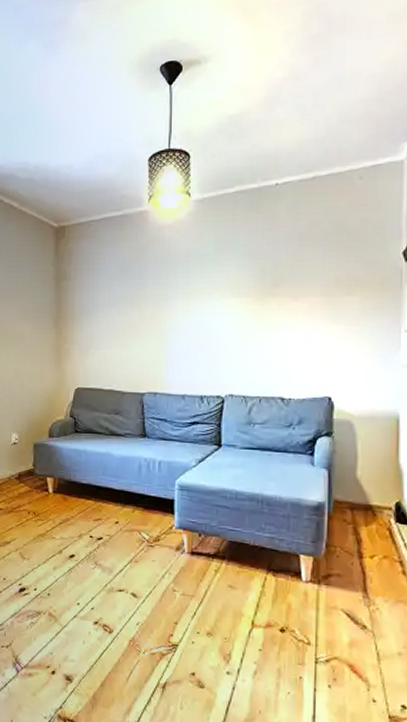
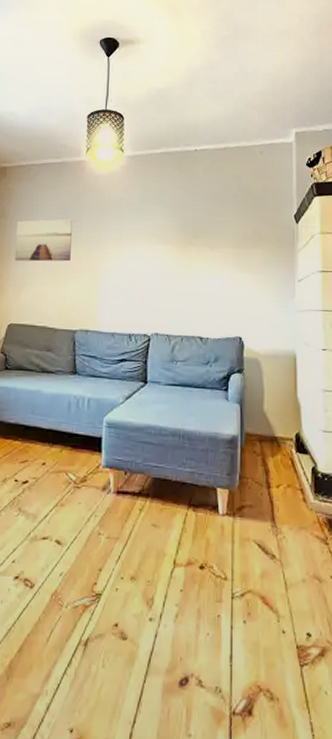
wall art: none [78,276,136,324] -> present [15,219,72,262]

